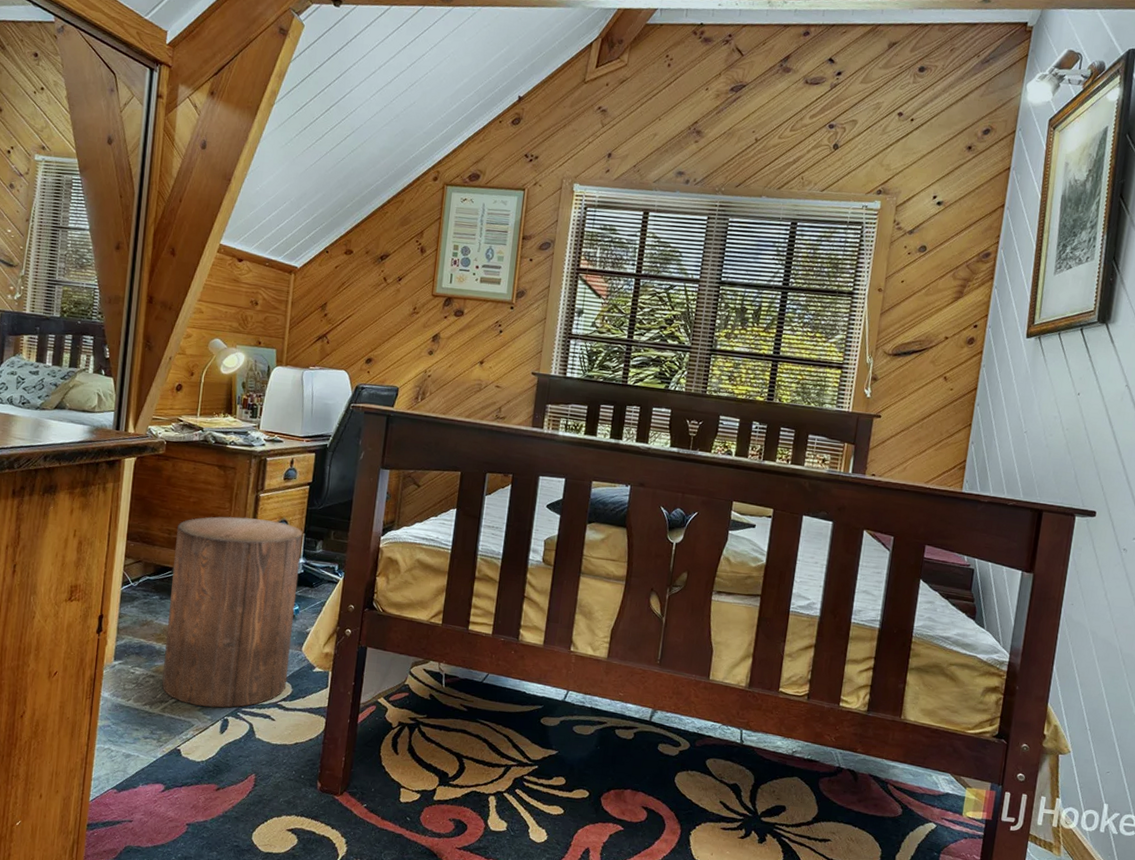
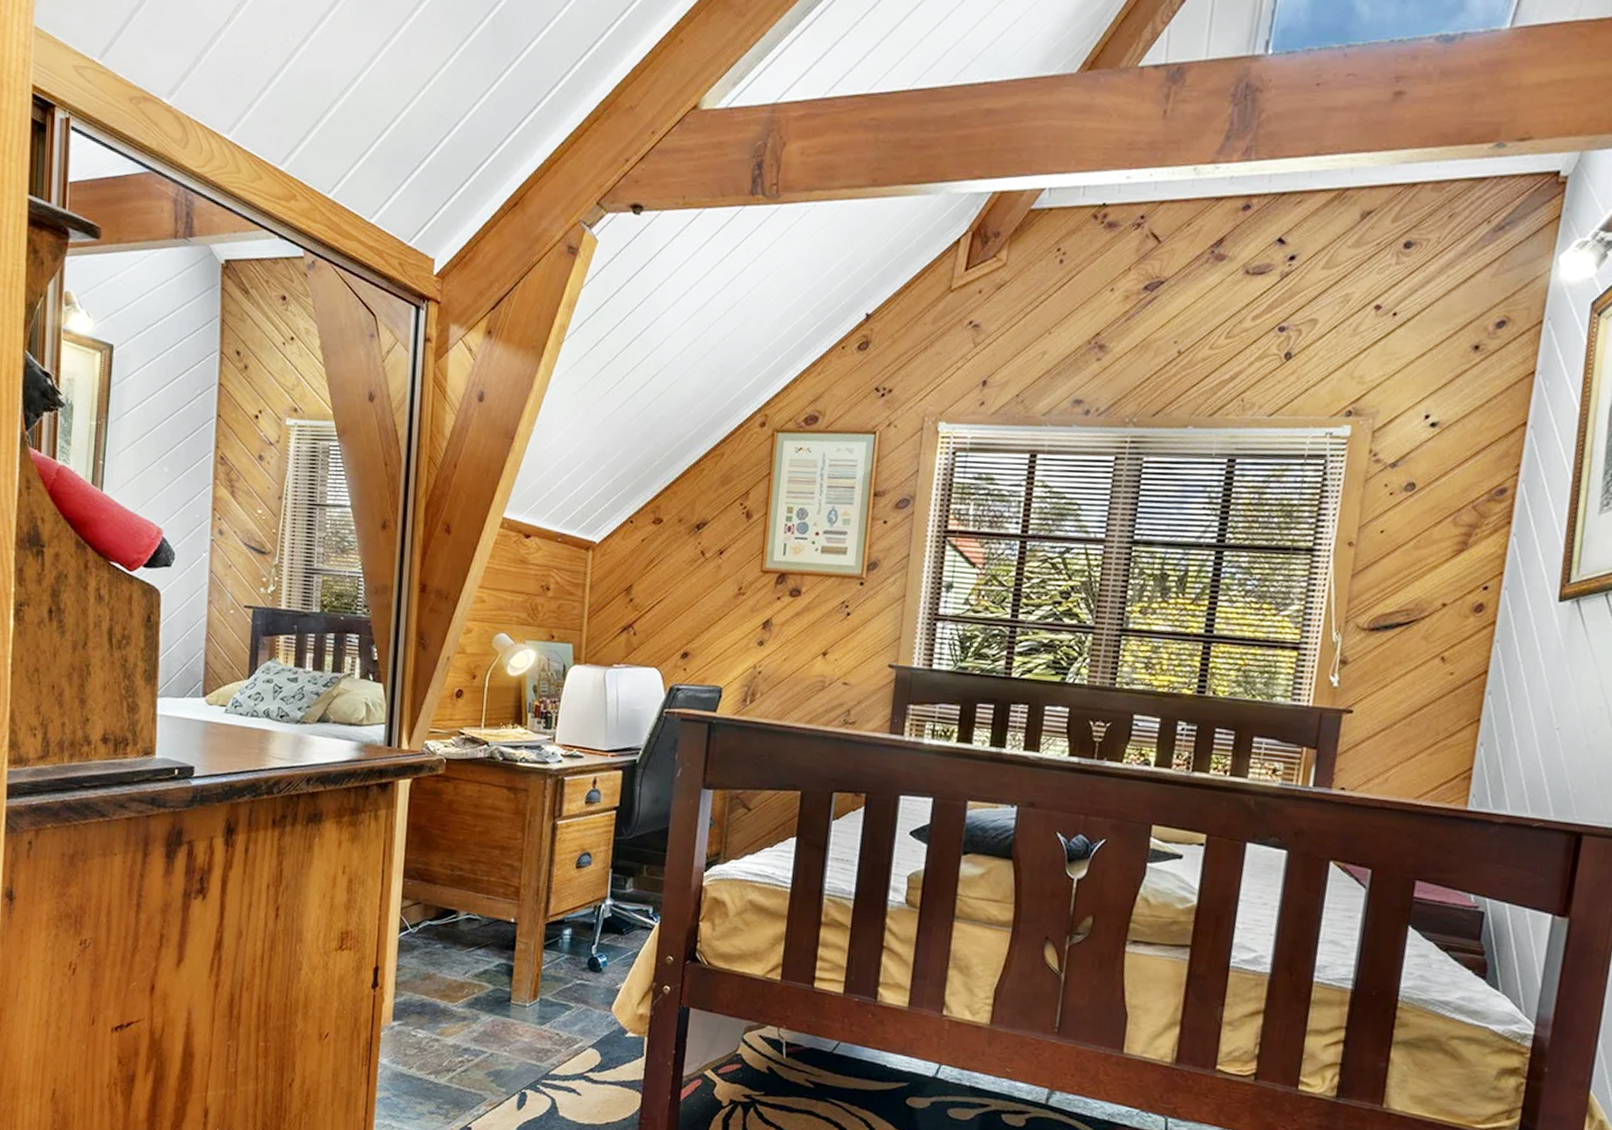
stool: present [162,516,303,708] -> none [448,848,610,1079]

